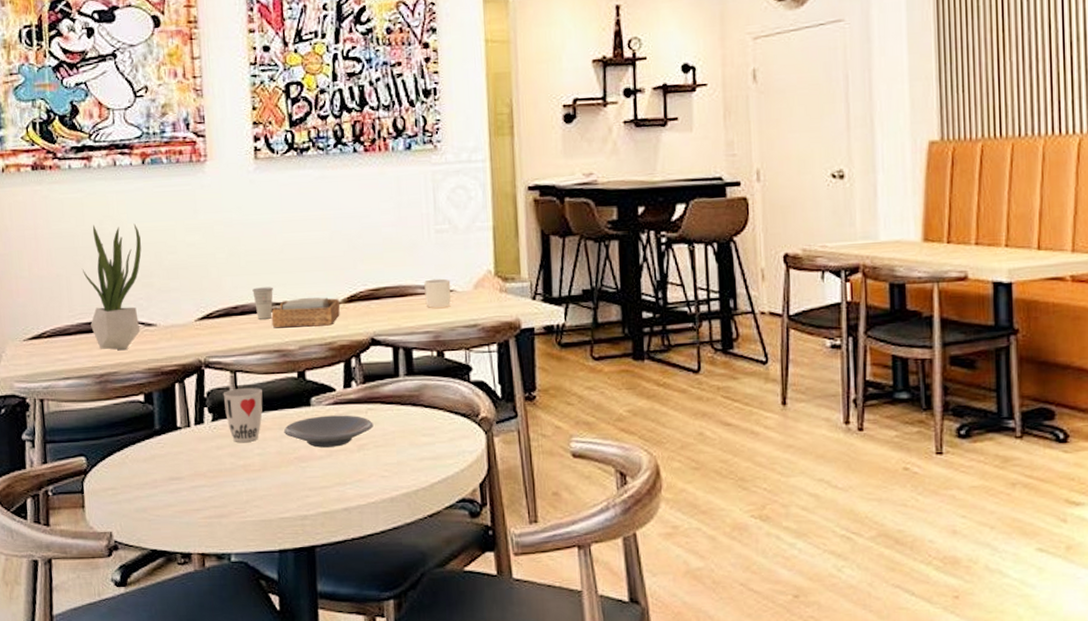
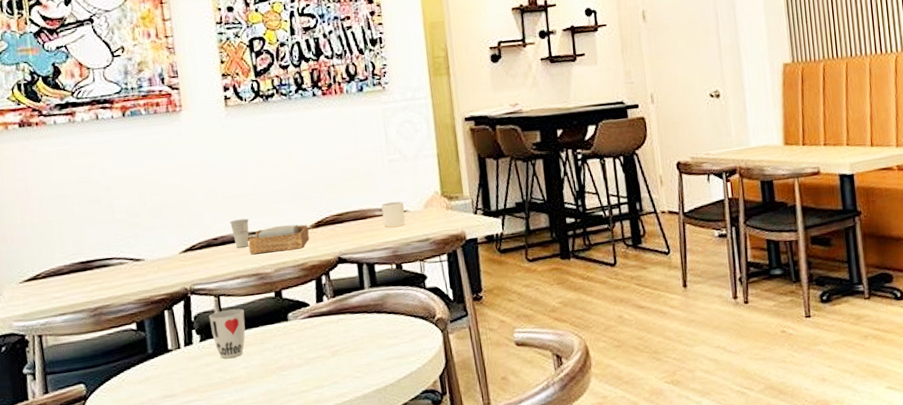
potted plant: present [83,223,142,350] -> none [72,170,130,286]
saucer: present [283,415,373,448] -> none [265,326,345,357]

